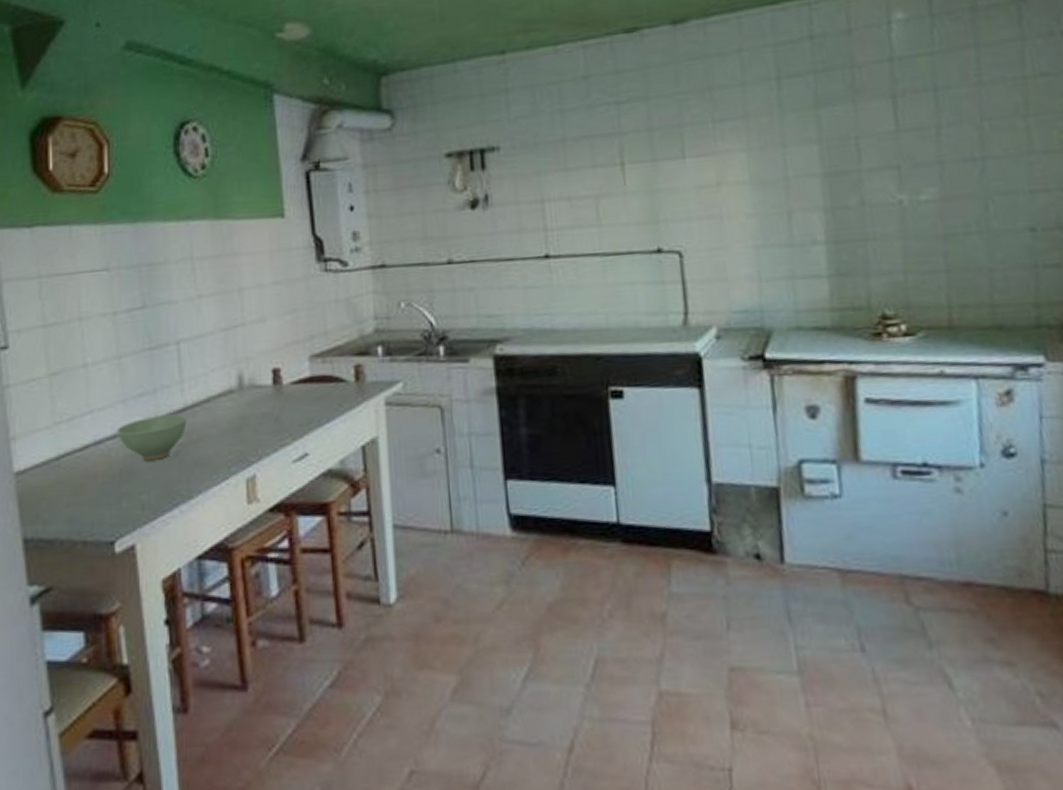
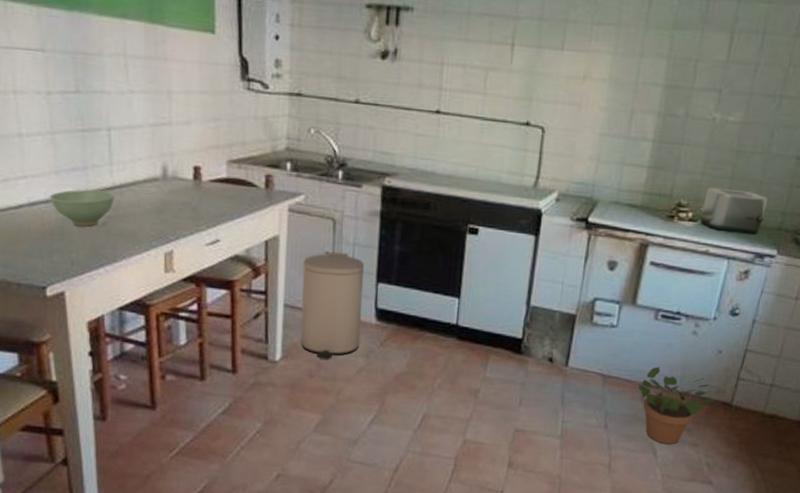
pedal bin: none [410,446,495,594] -> present [301,251,364,359]
potted plant: none [895,547,1021,668] -> present [638,366,716,445]
toaster: none [916,283,1010,342] -> present [700,187,768,235]

